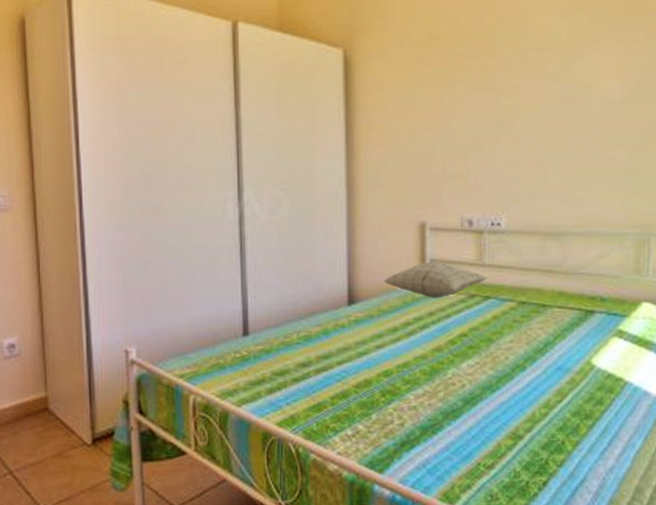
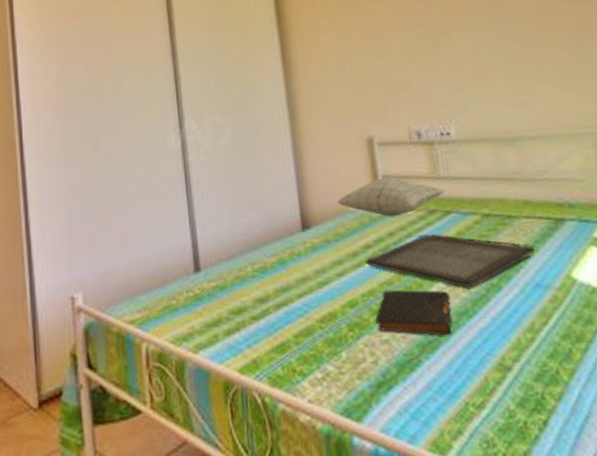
serving tray: none [404,316,562,367] -> present [365,234,535,288]
book: none [406,363,478,406] -> present [375,289,453,336]

